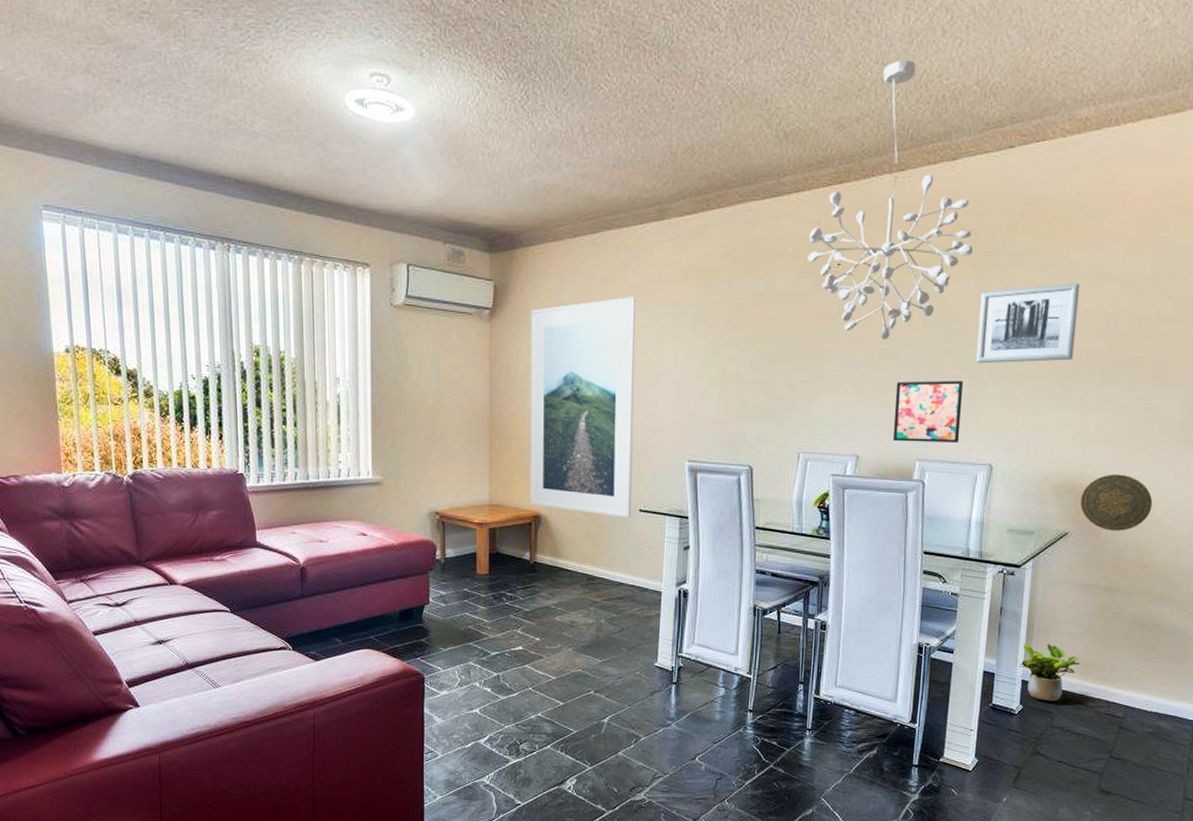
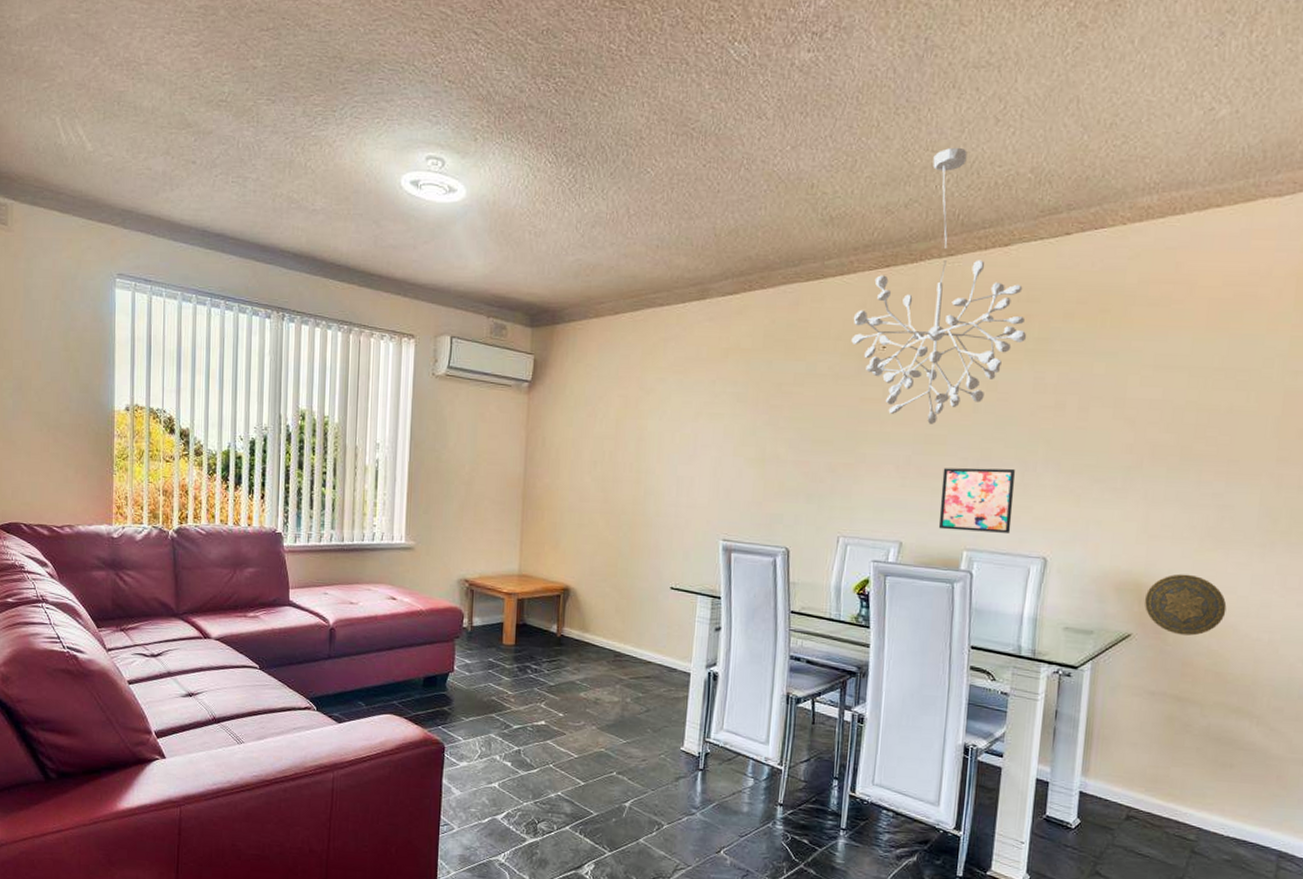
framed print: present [529,297,636,518] -> none [559,374,675,596]
wall art: present [975,283,1080,364] -> none [1028,372,1143,453]
potted plant: present [1019,643,1081,702] -> none [1077,750,1146,818]

